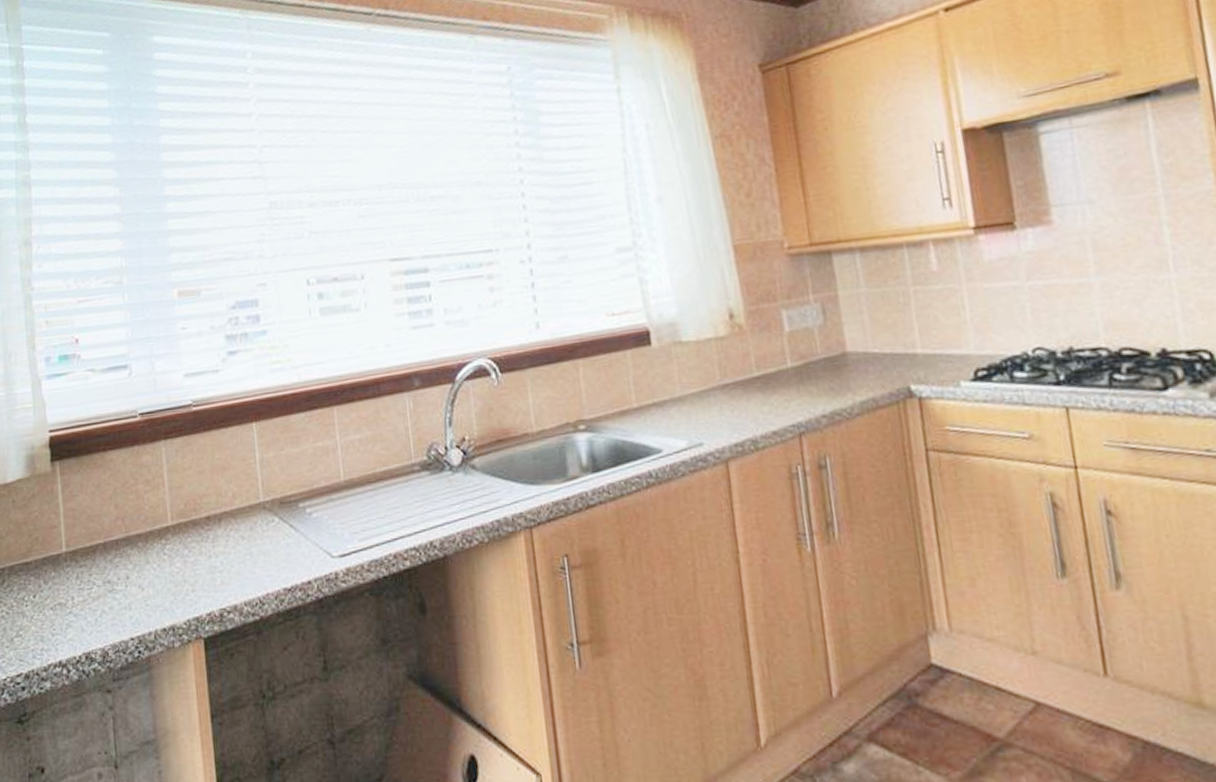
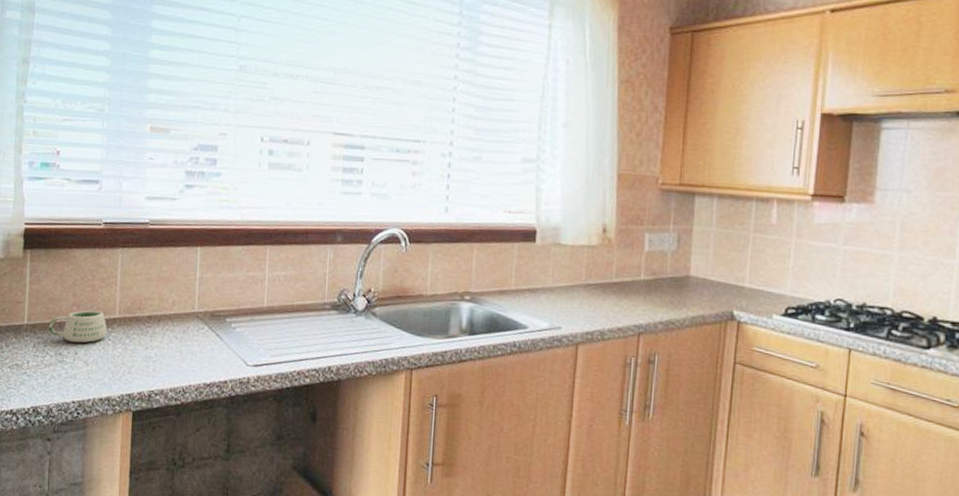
mug: none [91,521,161,565] -> present [48,310,107,343]

